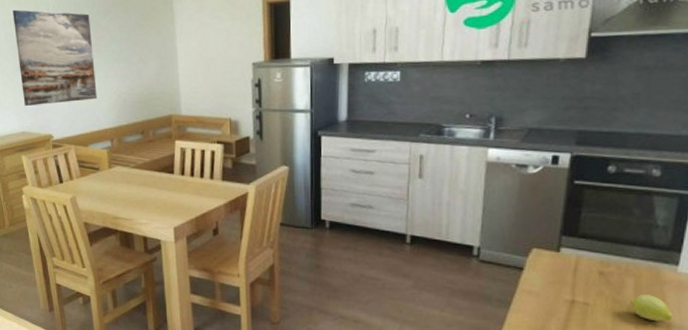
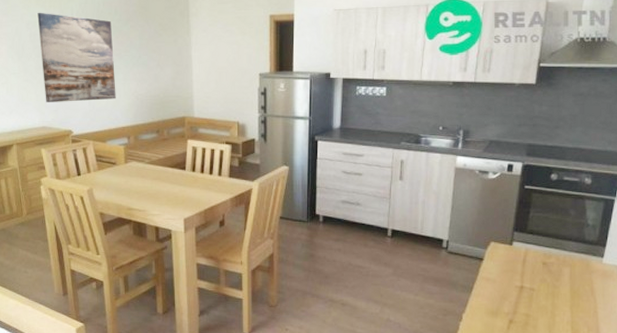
fruit: present [629,295,673,322] -> none [565,282,599,304]

